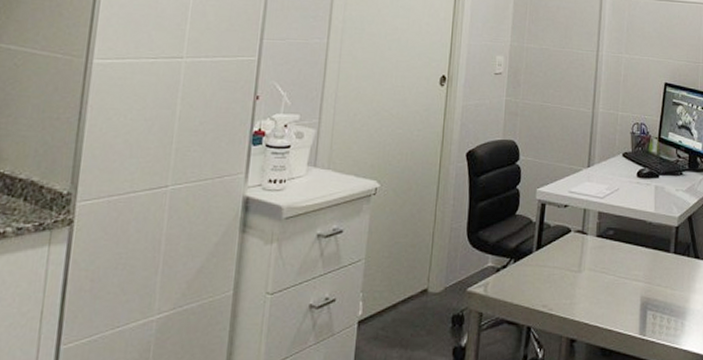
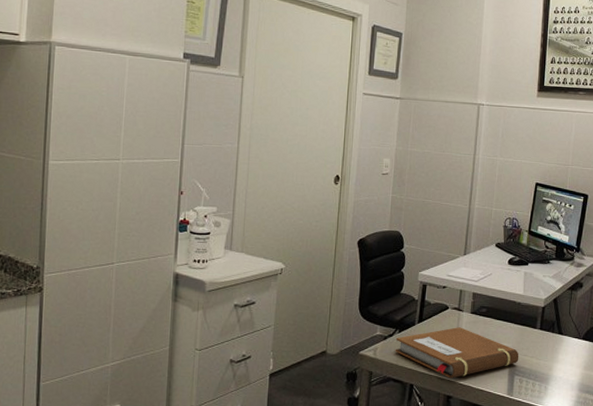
notebook: none [509,254,652,318] -> present [395,327,519,379]

